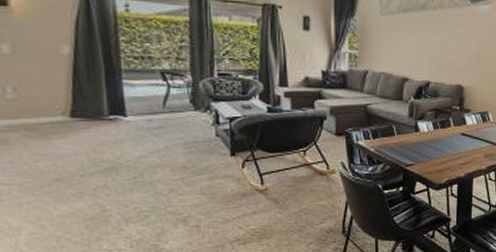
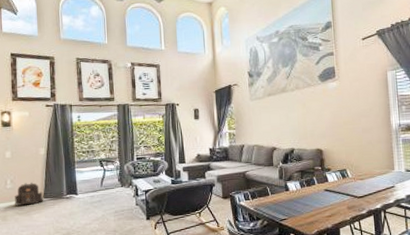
backpack: none [20,93,70,126] -> present [14,183,43,206]

